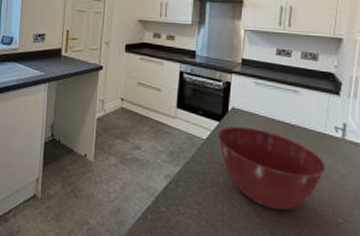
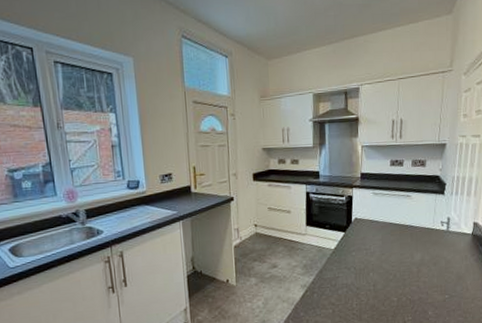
mixing bowl: present [217,126,326,210] -> none [344,233,435,298]

